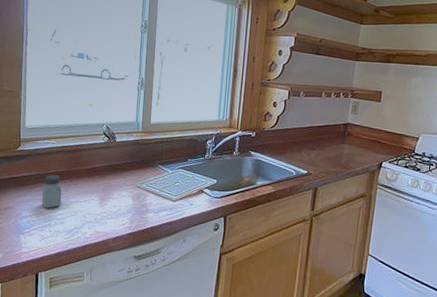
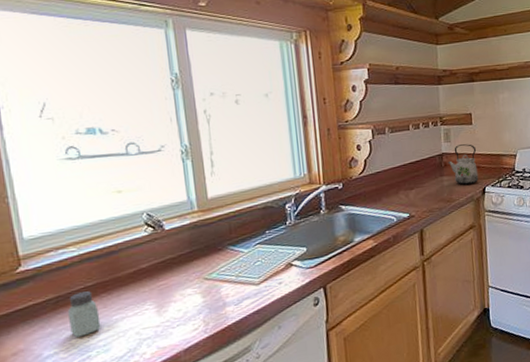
kettle: none [351,118,381,157] -> present [448,144,479,185]

